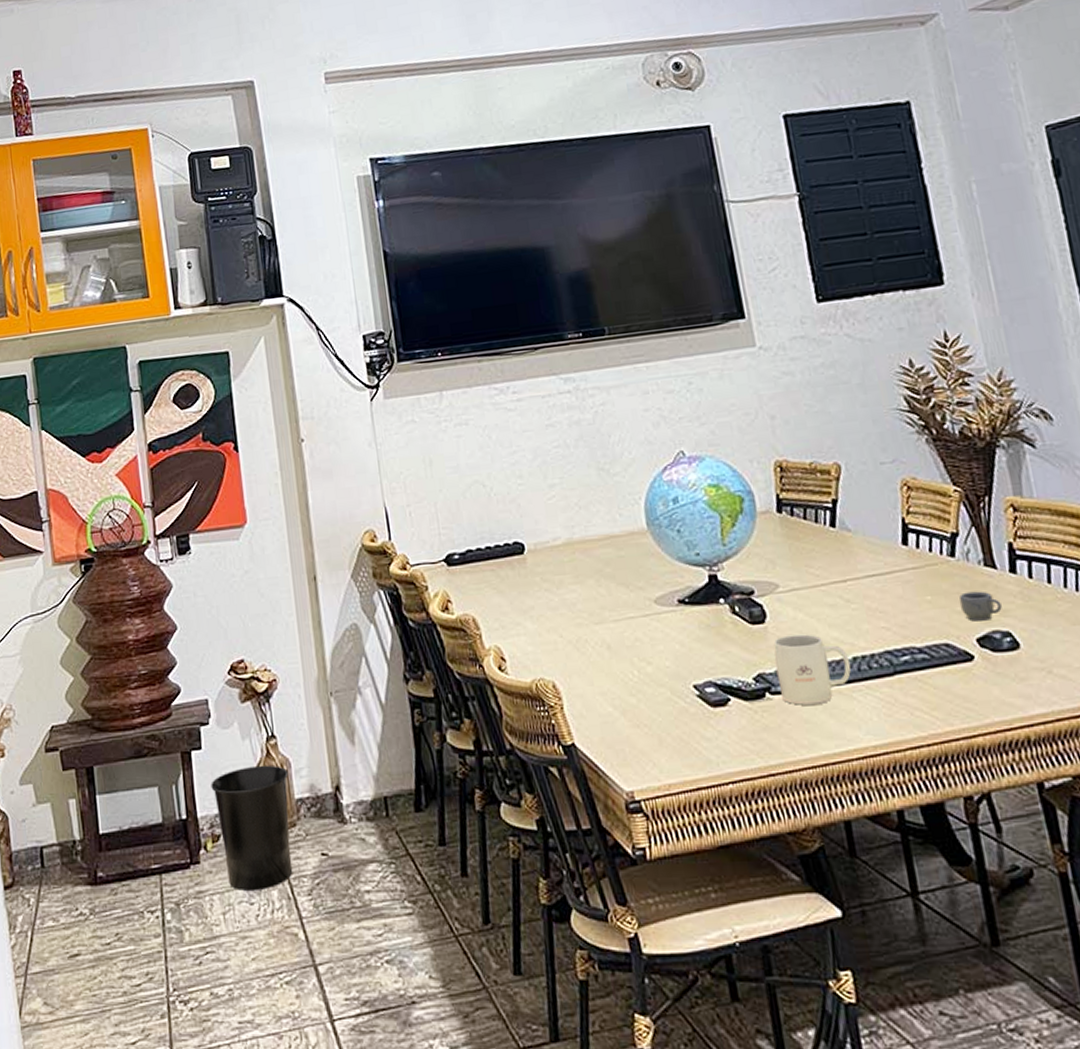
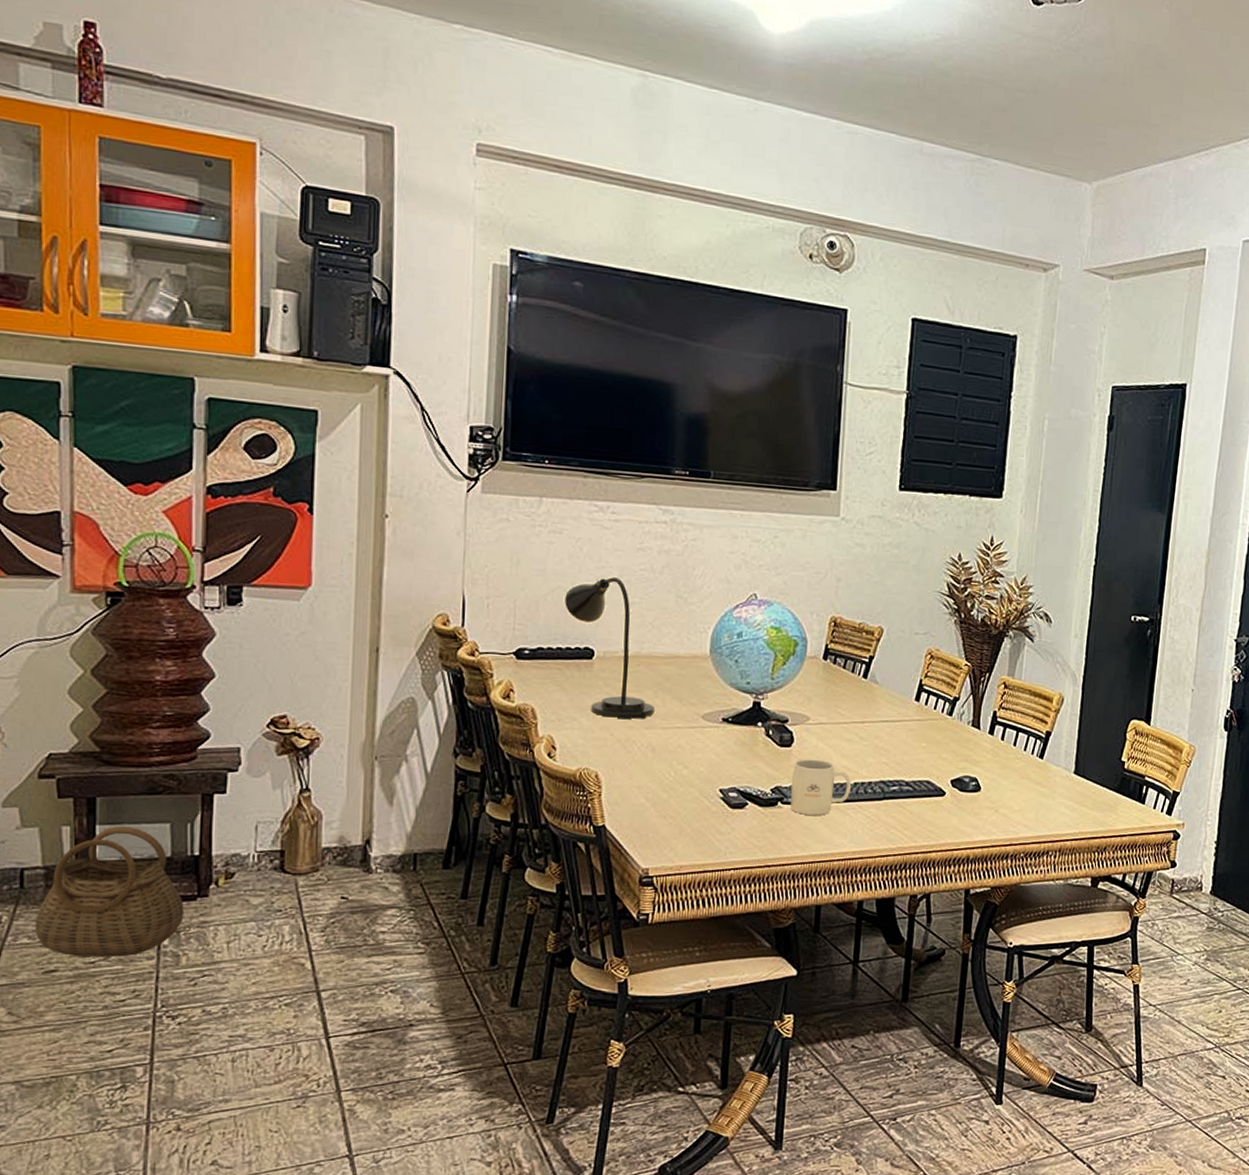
basket: none [56,794,181,937] -> present [34,826,184,957]
waste bin: present [211,765,293,891] -> none [231,814,318,924]
desk lamp: none [483,460,601,617] -> present [564,577,655,719]
cup: present [958,591,1002,622] -> none [945,744,976,768]

